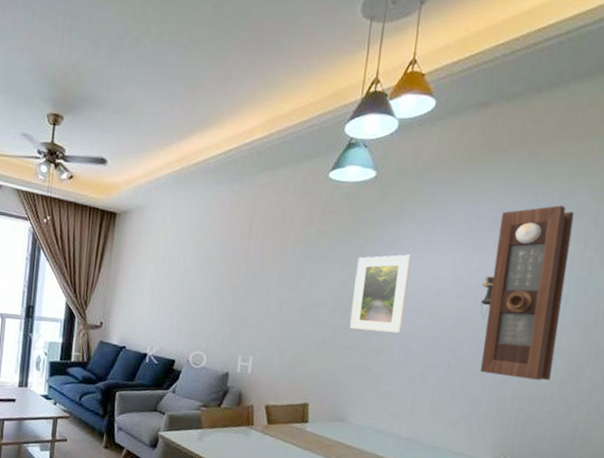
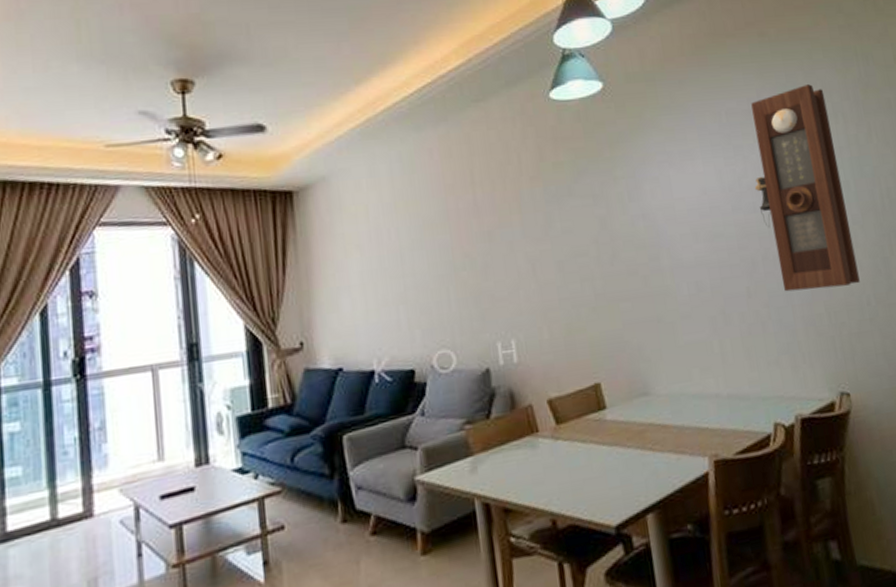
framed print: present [349,254,412,334] -> none [610,170,684,274]

